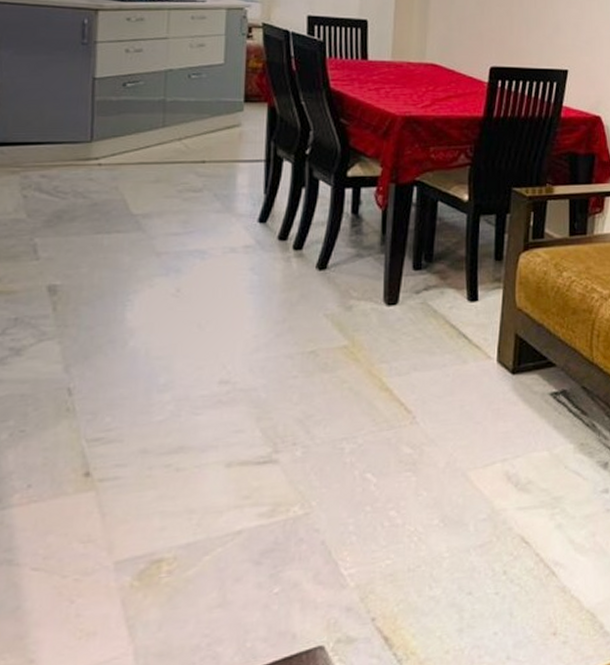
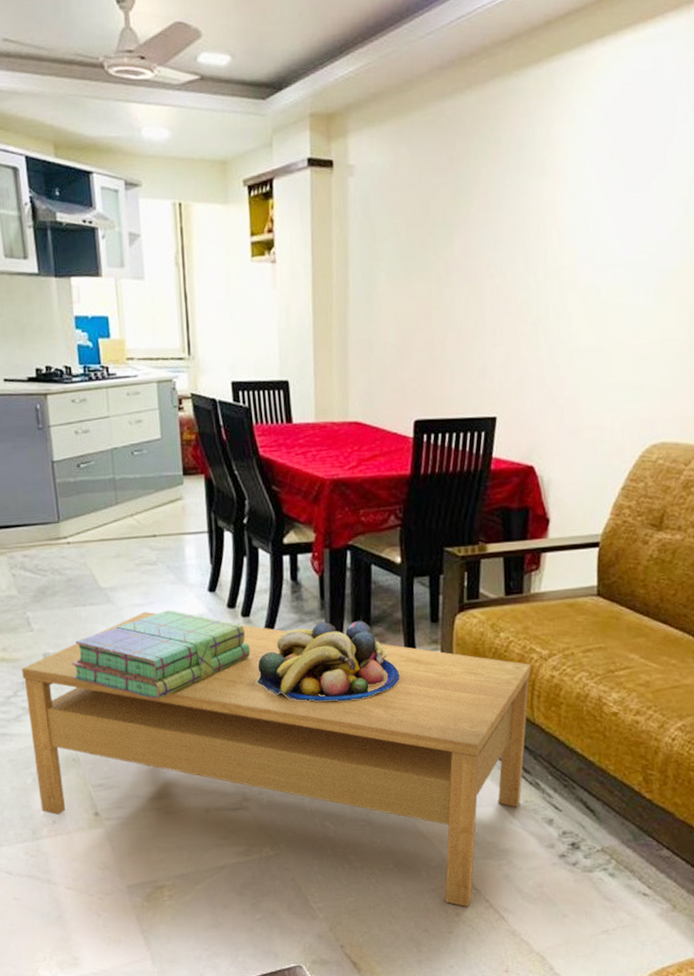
coffee table: none [14,241,592,563] -> present [22,611,532,907]
stack of books: none [81,240,299,339] -> present [71,610,251,700]
fruit bowl: none [302,257,460,341] -> present [256,621,400,702]

